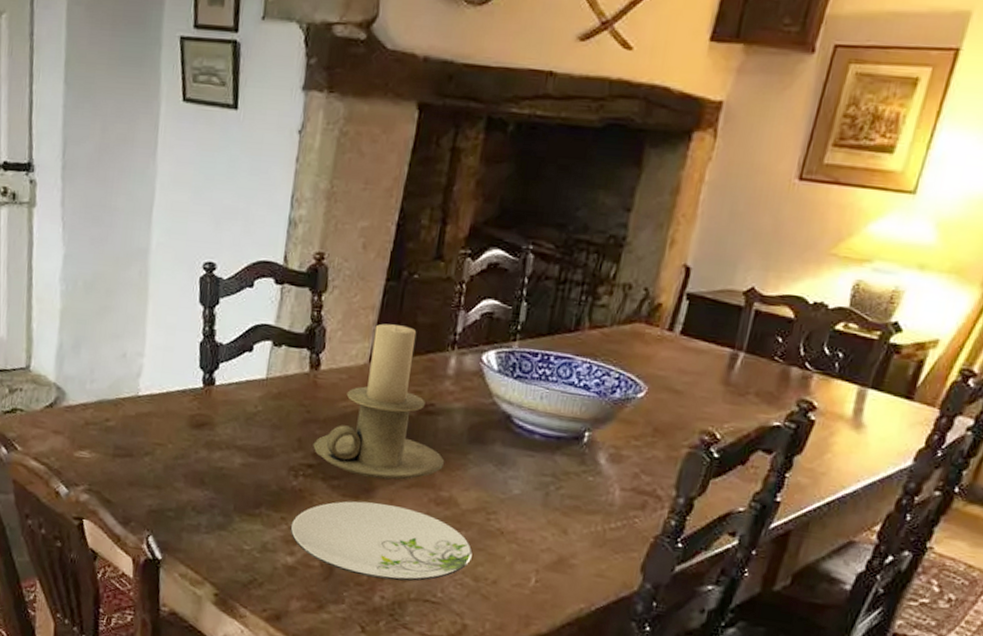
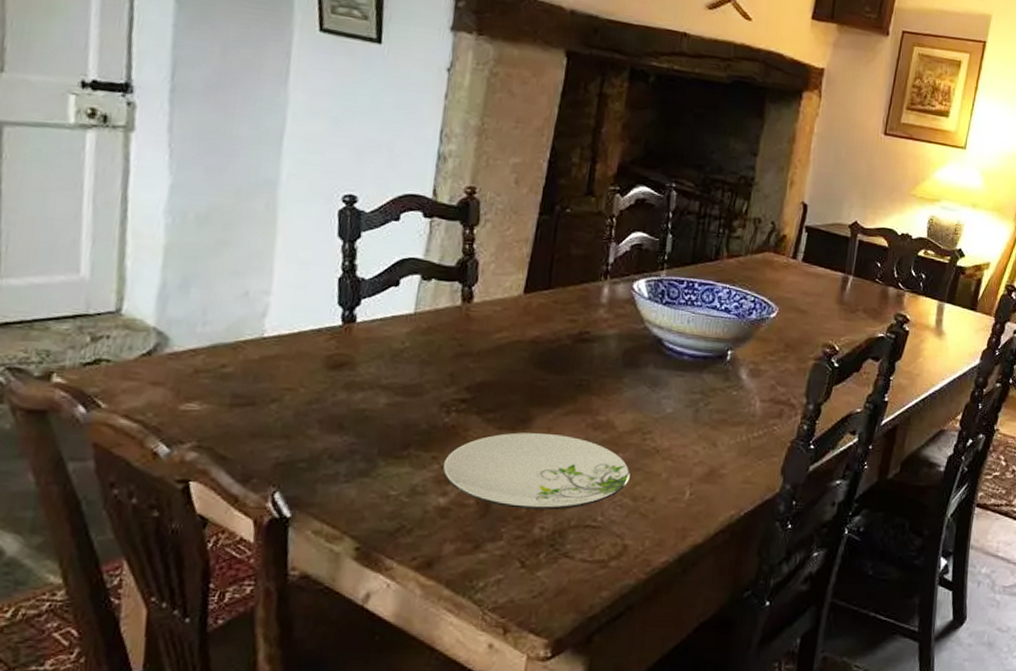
candle holder: present [313,323,445,481] -> none [466,255,601,409]

